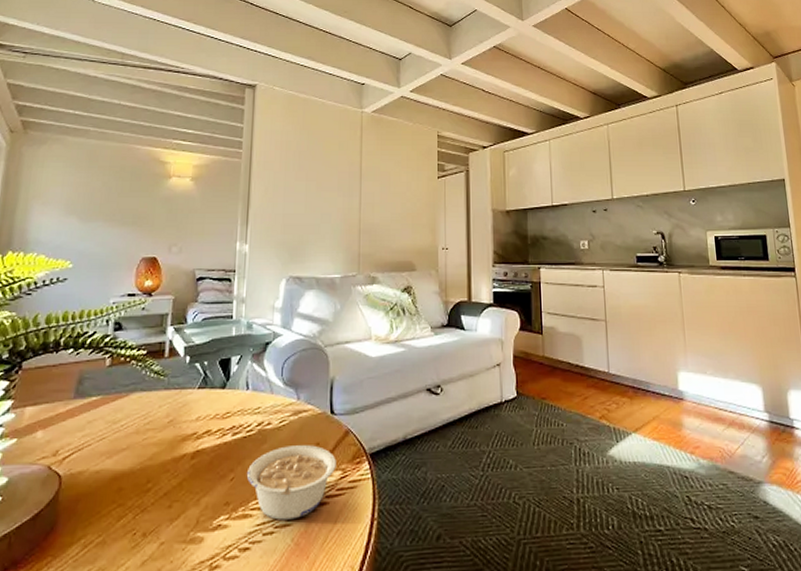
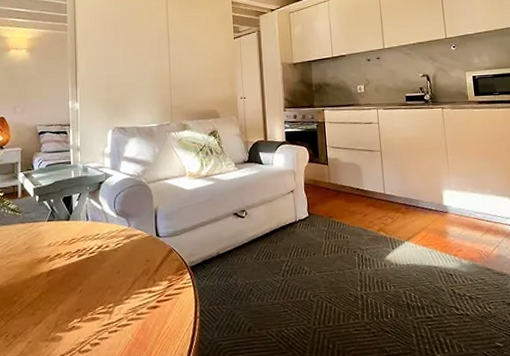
legume: present [246,445,336,520] -> none [92,262,164,321]

